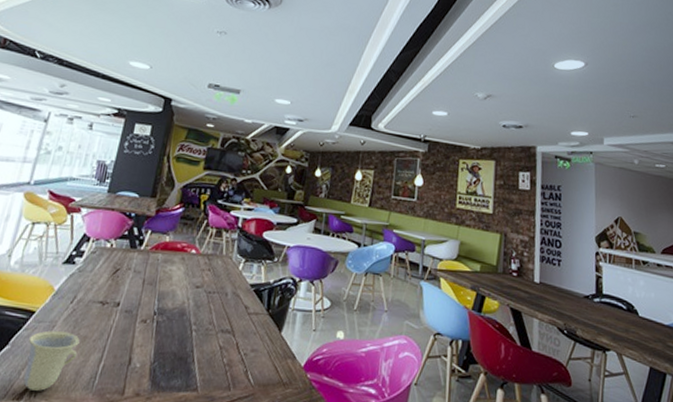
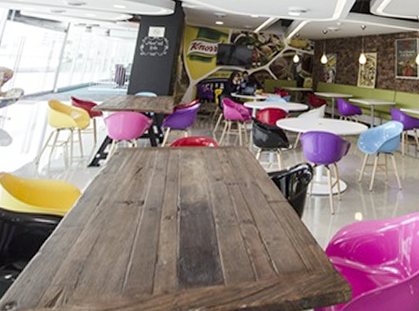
cup: present [23,330,80,391] -> none [55,234,108,296]

